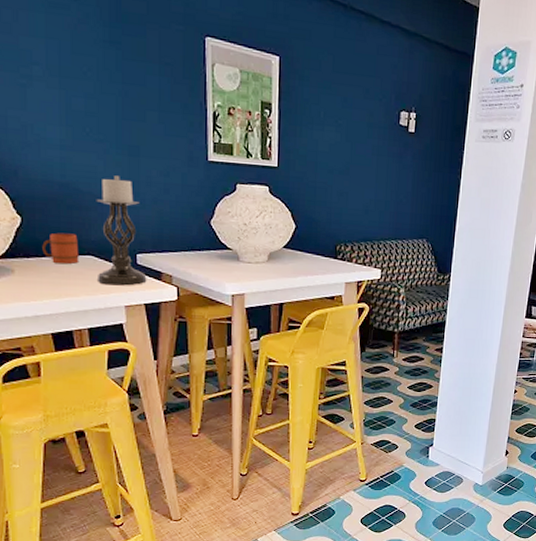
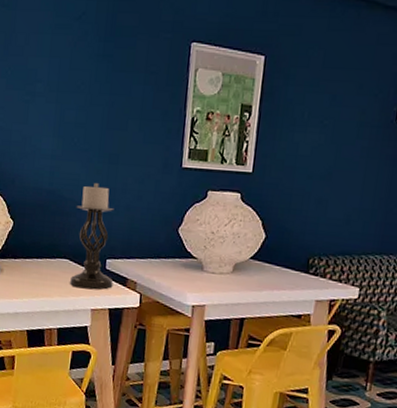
mug: present [42,232,79,264] -> none [27,236,57,266]

